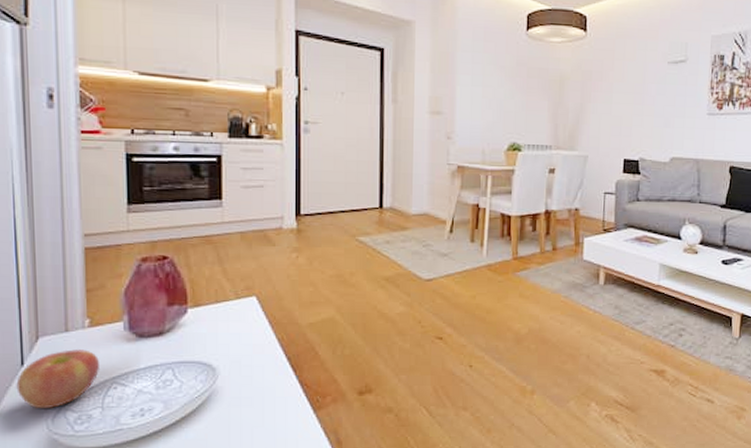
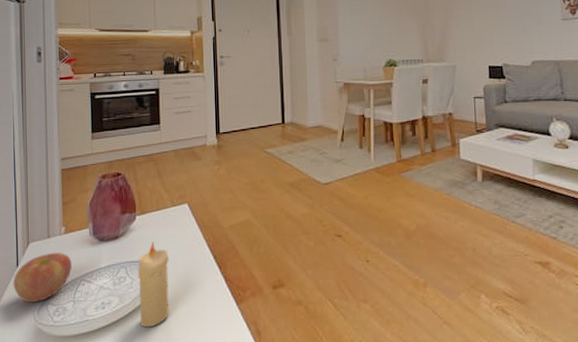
candle: none [189,339,230,438] -> present [138,242,169,328]

